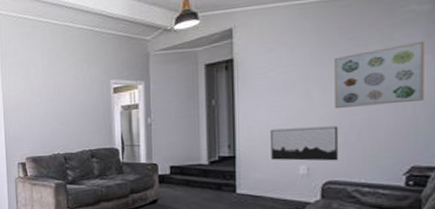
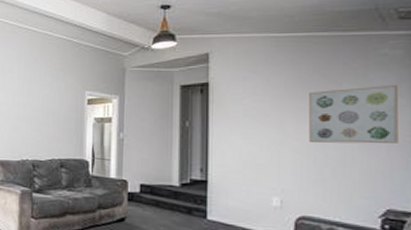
wall art: present [271,126,339,161] -> none [244,157,313,196]

